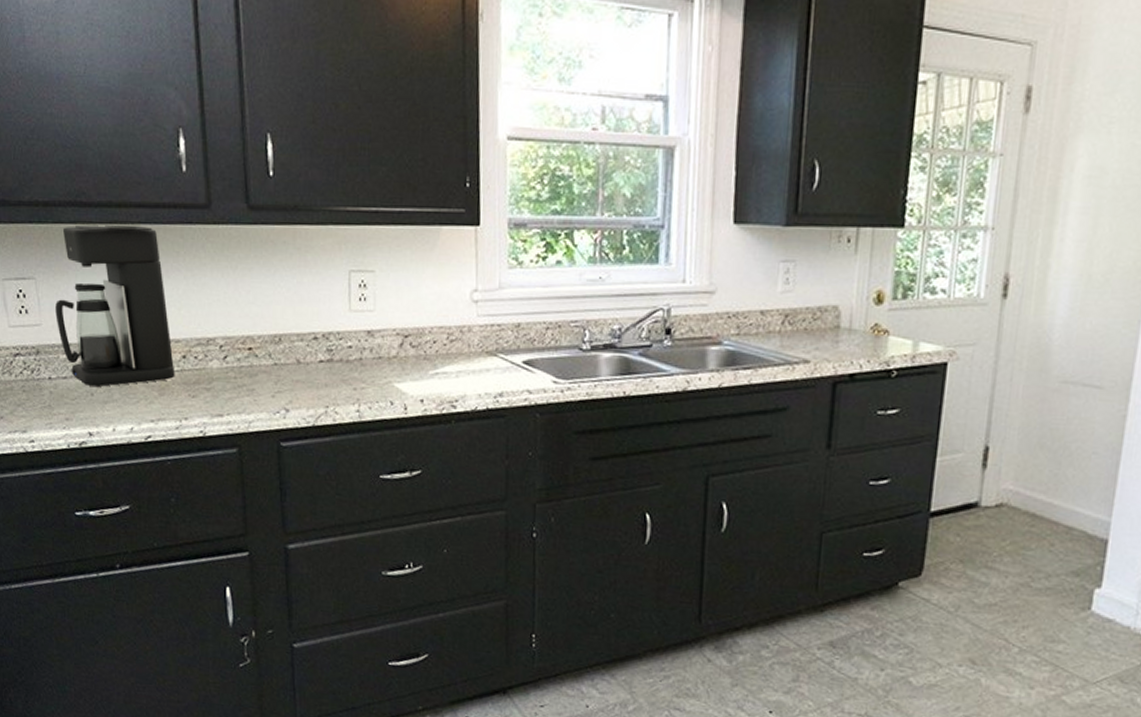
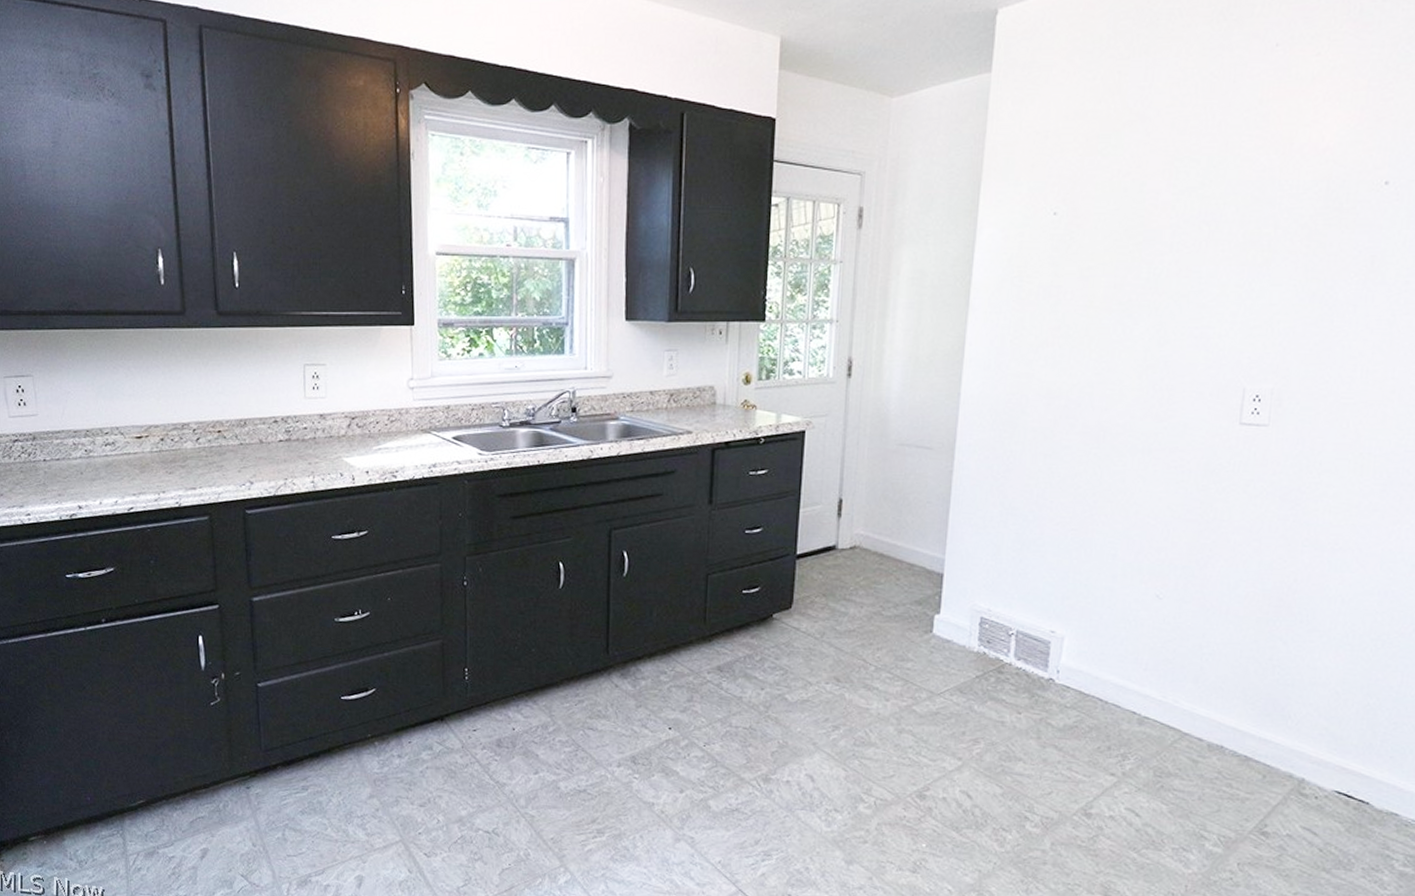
coffee maker: present [55,224,175,387] -> none [50,329,155,466]

